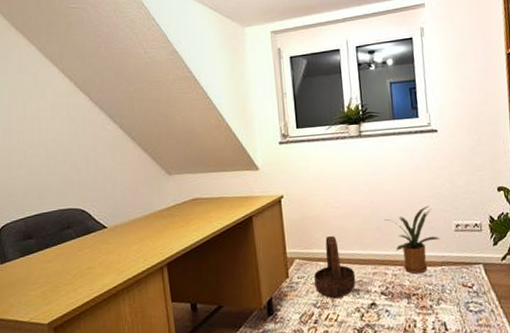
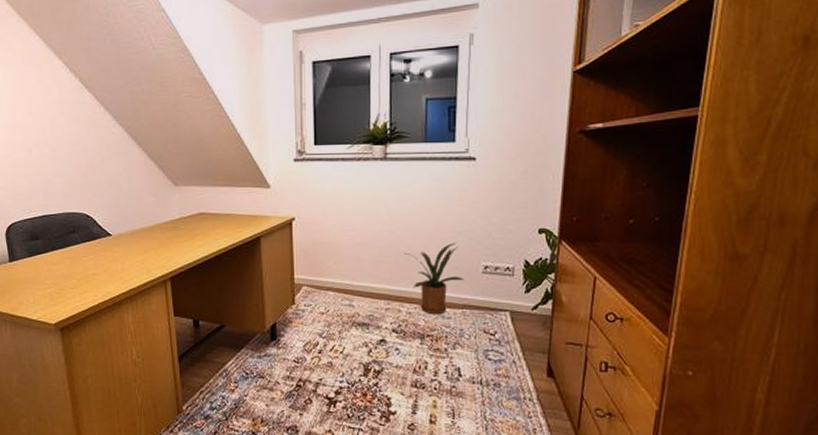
basket: present [314,235,356,298] -> none [322,265,367,329]

